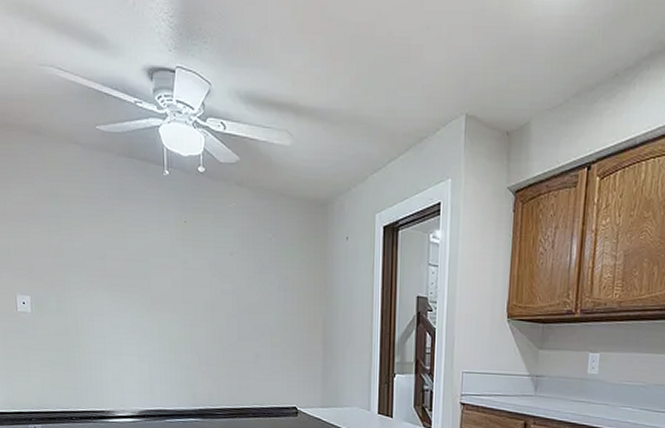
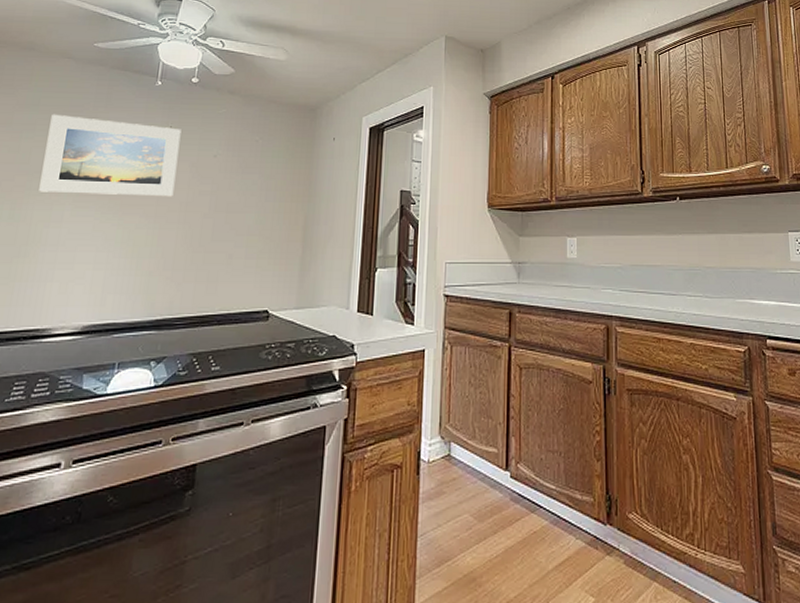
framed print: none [72,205,198,295] -> present [39,114,182,197]

